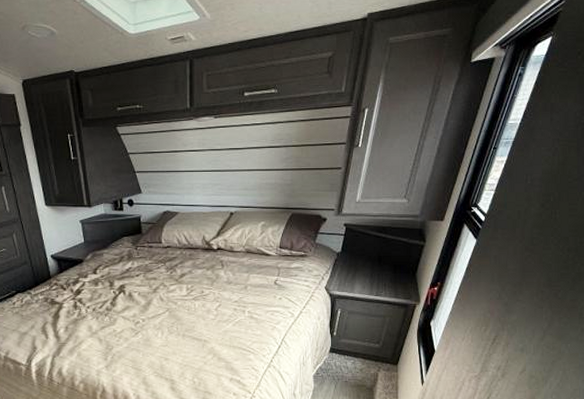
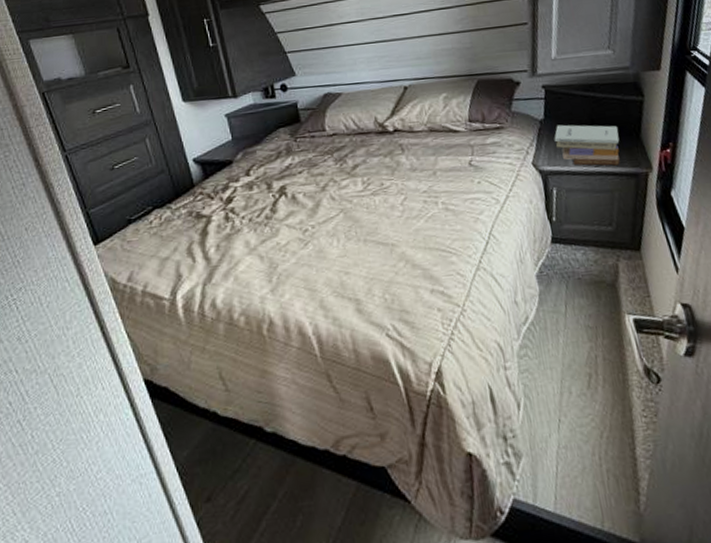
books: none [346,258,400,296] -> present [554,124,621,166]

